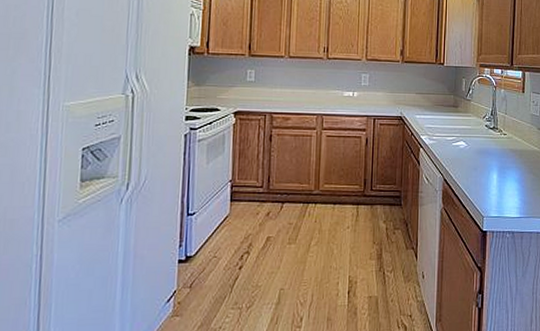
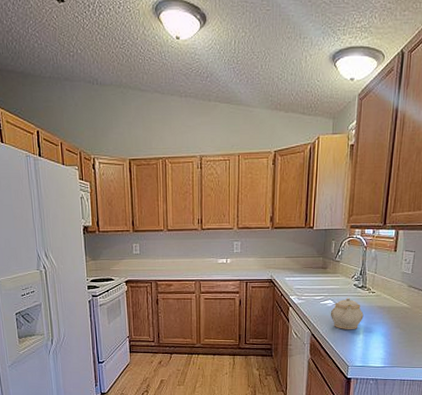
teapot: none [462,139,497,174] -> present [330,297,364,329]

